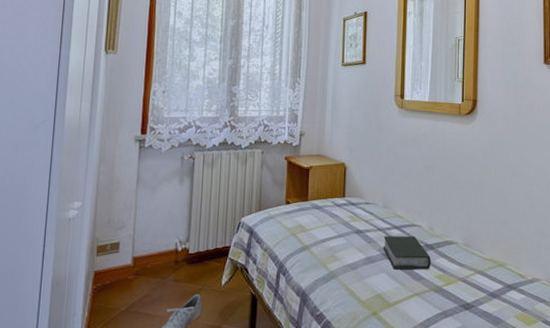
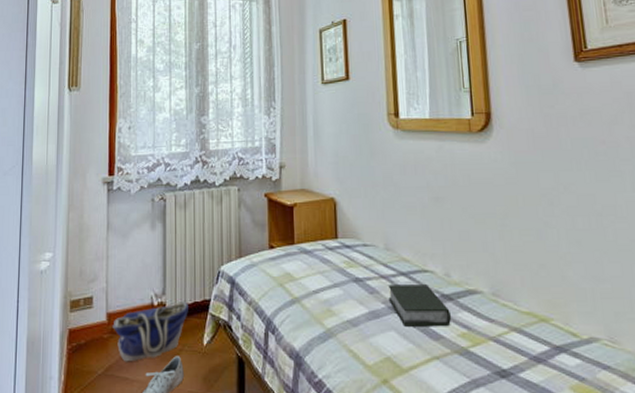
tote bag: none [137,248,210,300] -> present [113,301,188,362]

